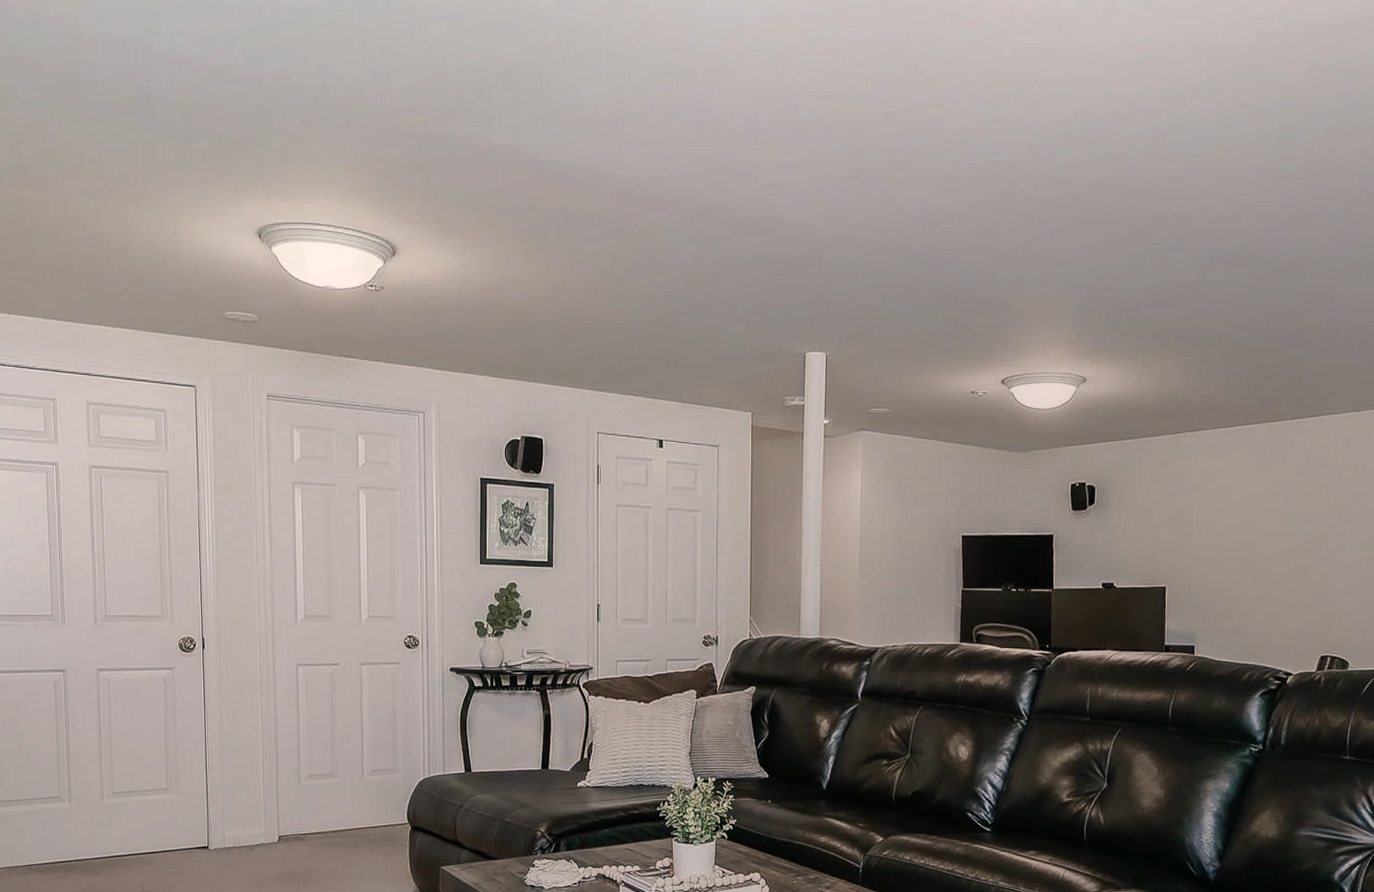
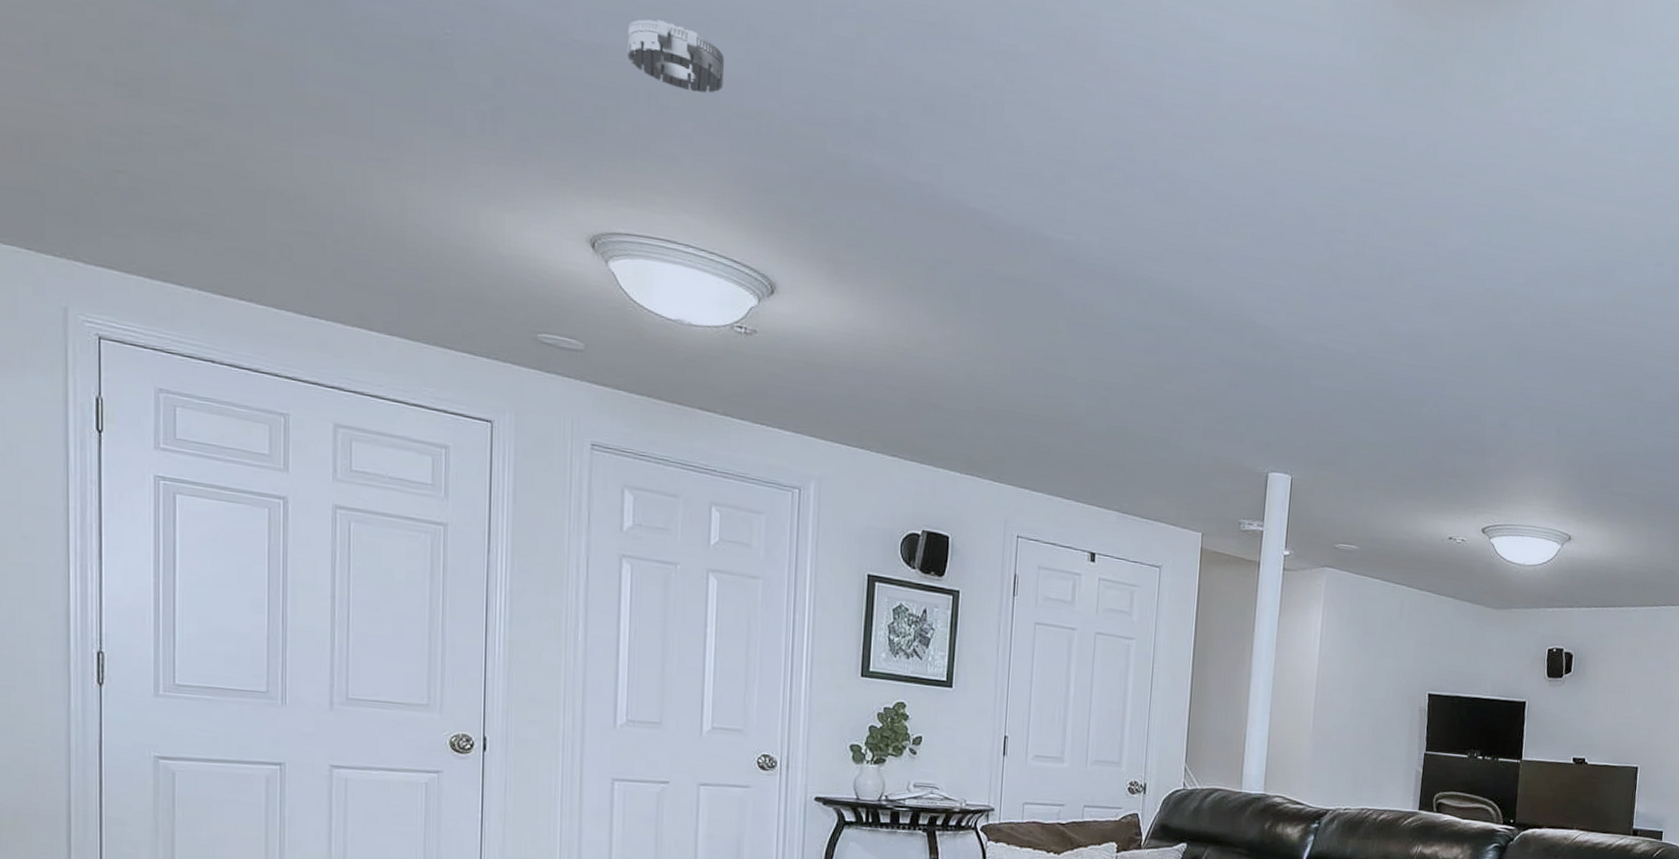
smoke detector: none [276,48,348,101] -> present [627,19,724,93]

